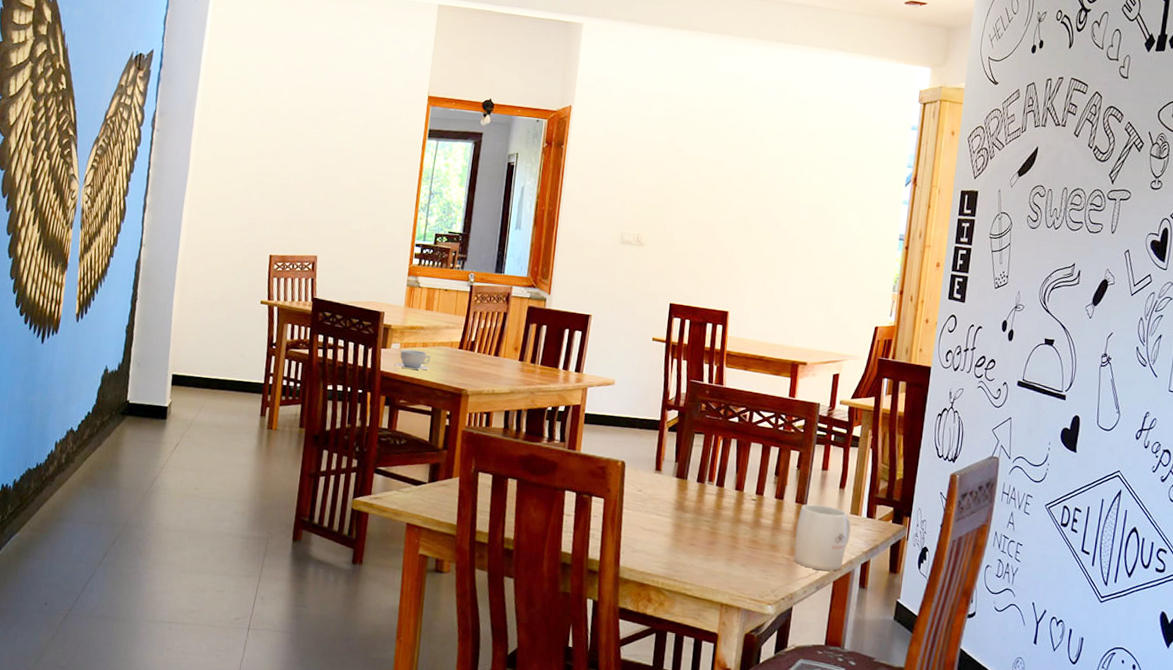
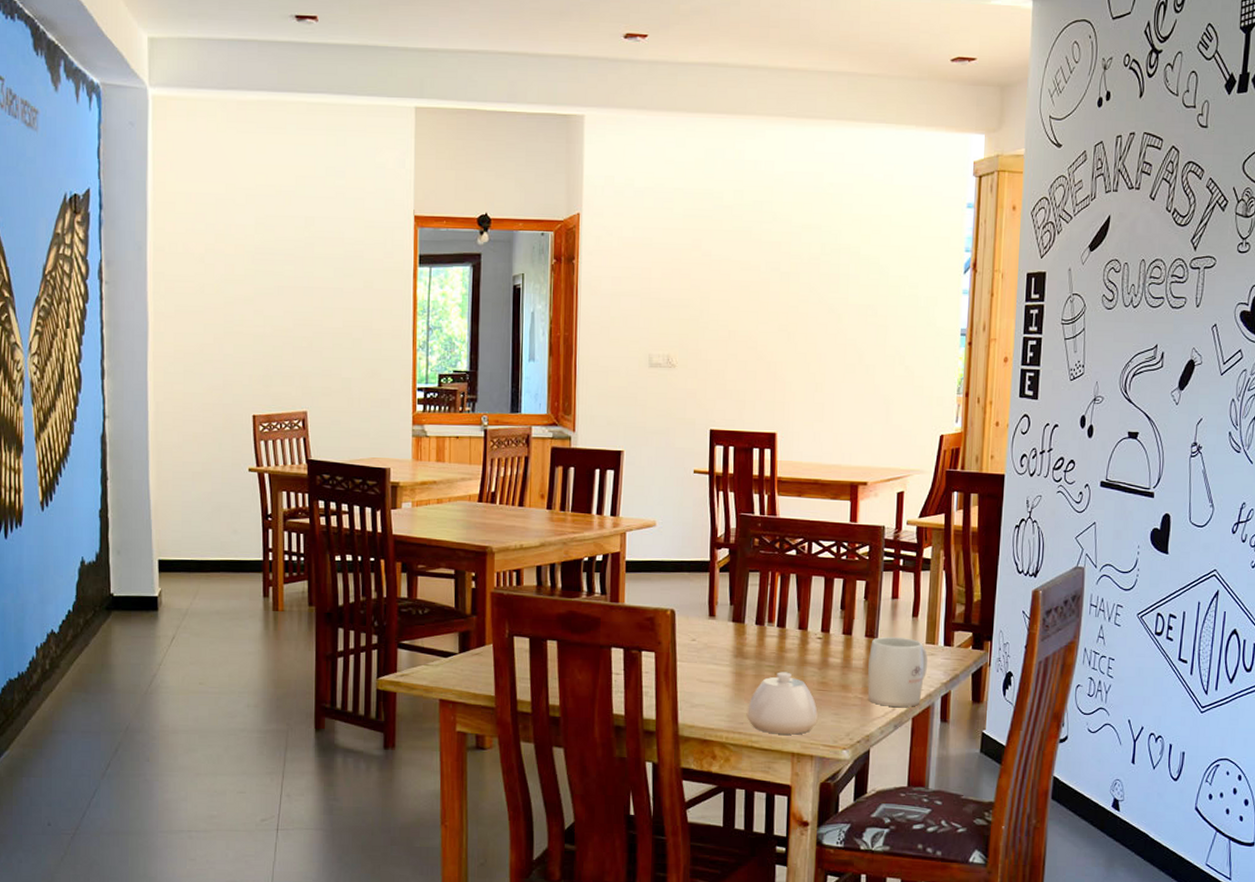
teacup: present [394,349,430,370] -> none [407,508,448,530]
sugar bowl: none [682,527,748,587] -> present [746,672,819,735]

